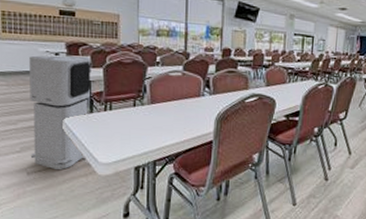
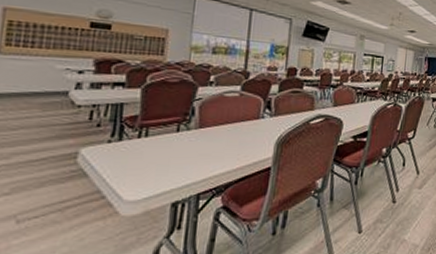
air purifier: present [29,55,91,170] -> none [24,73,126,214]

